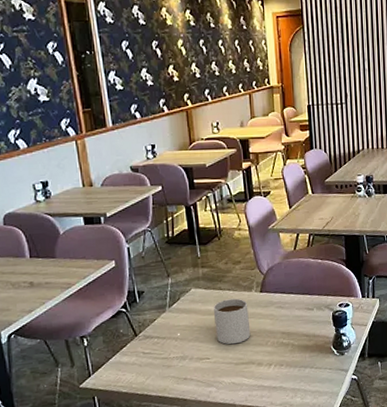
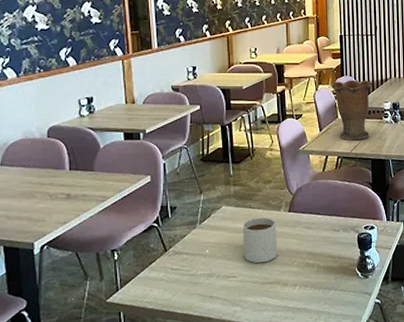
vase: none [299,153,345,217] -> present [331,80,374,141]

